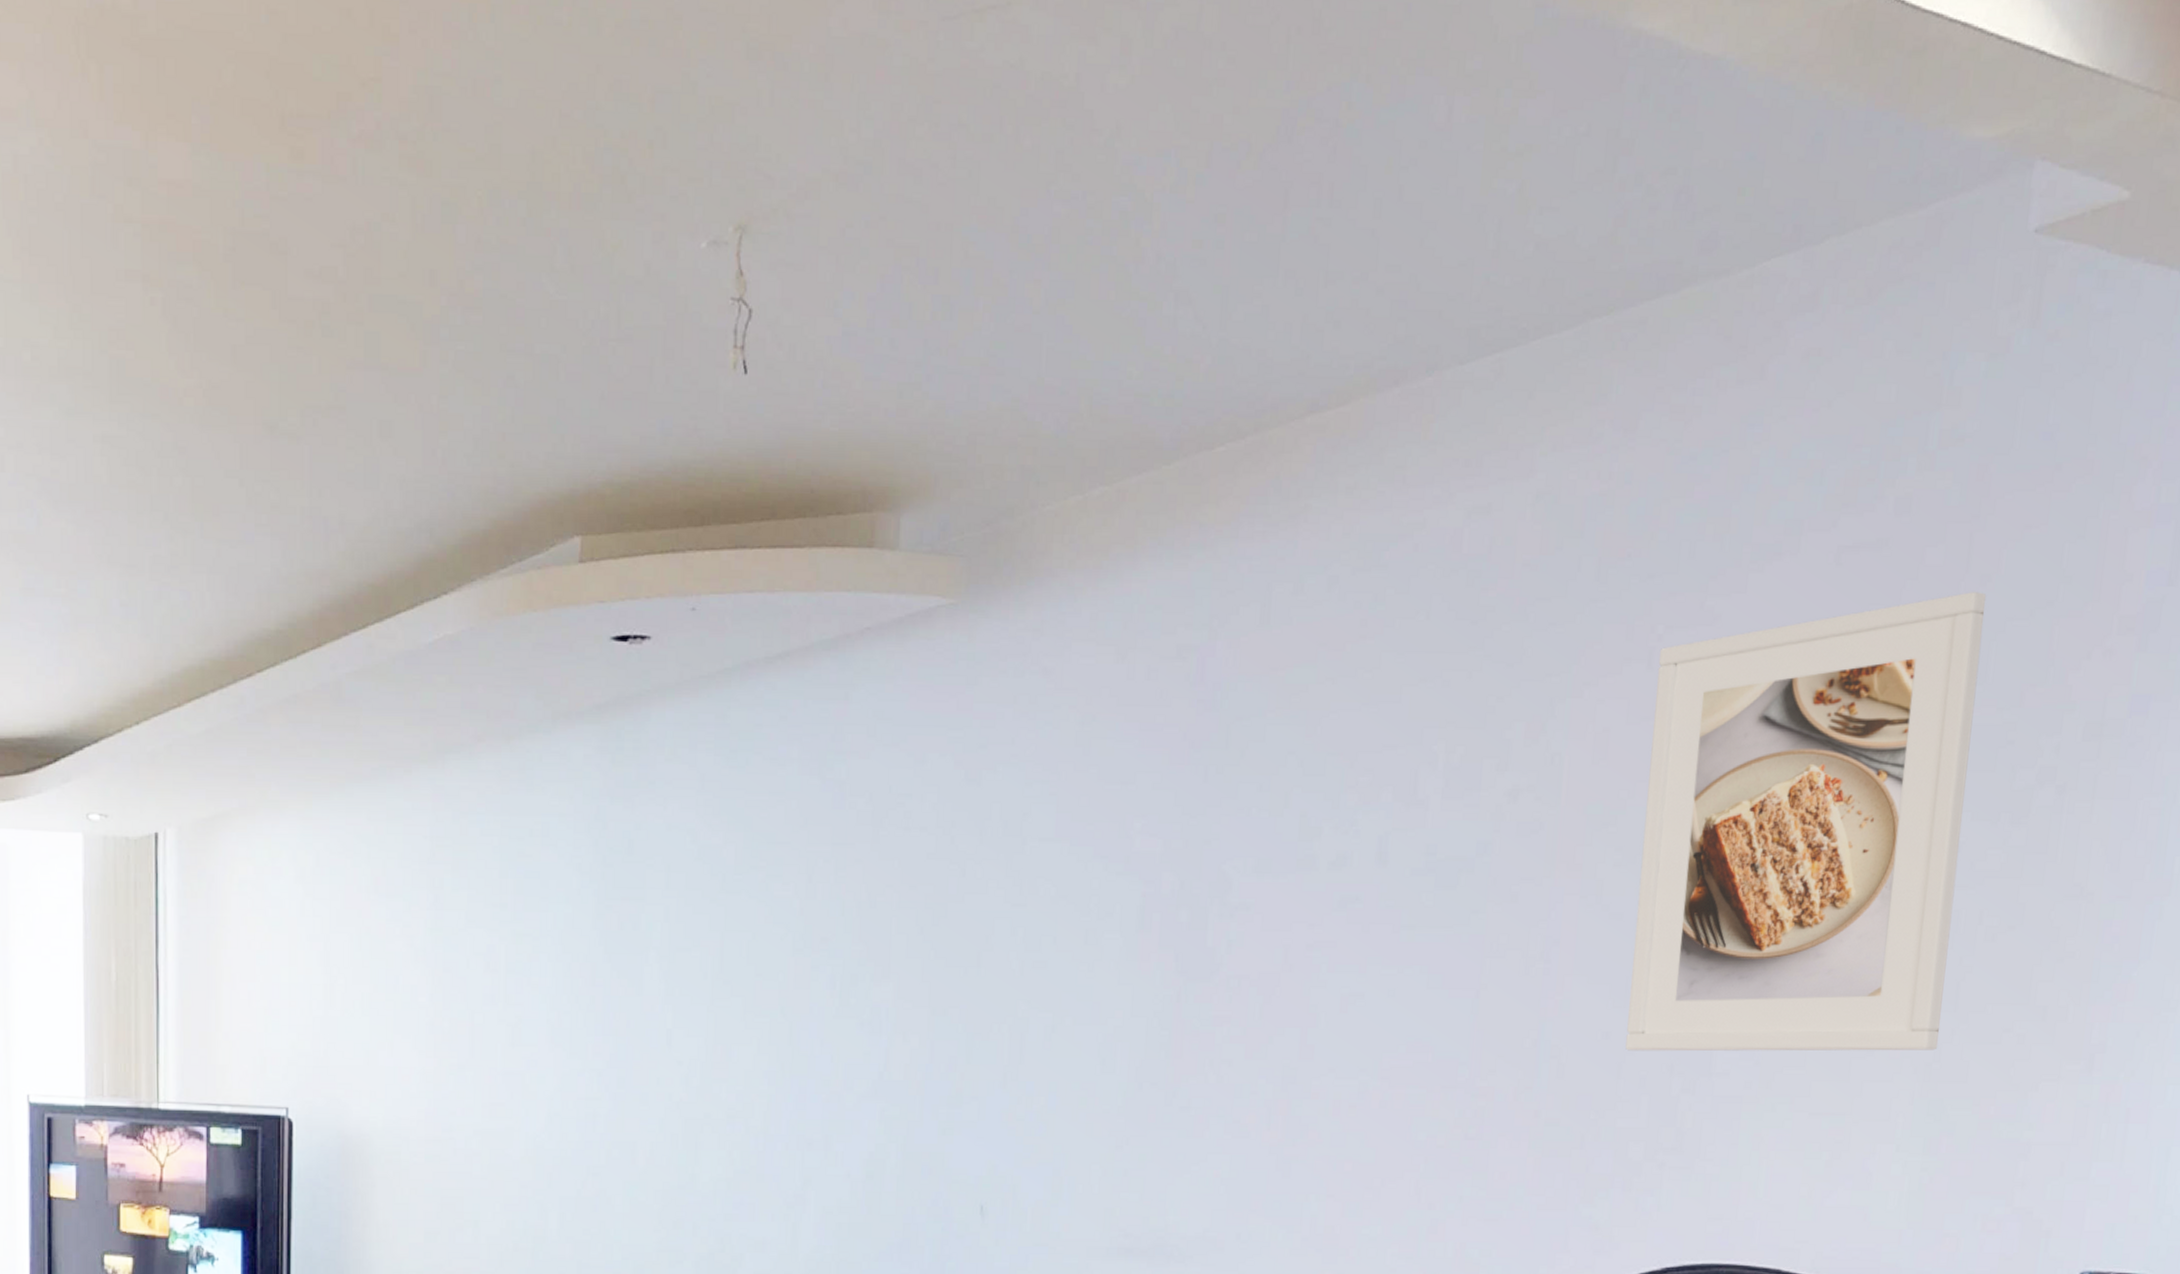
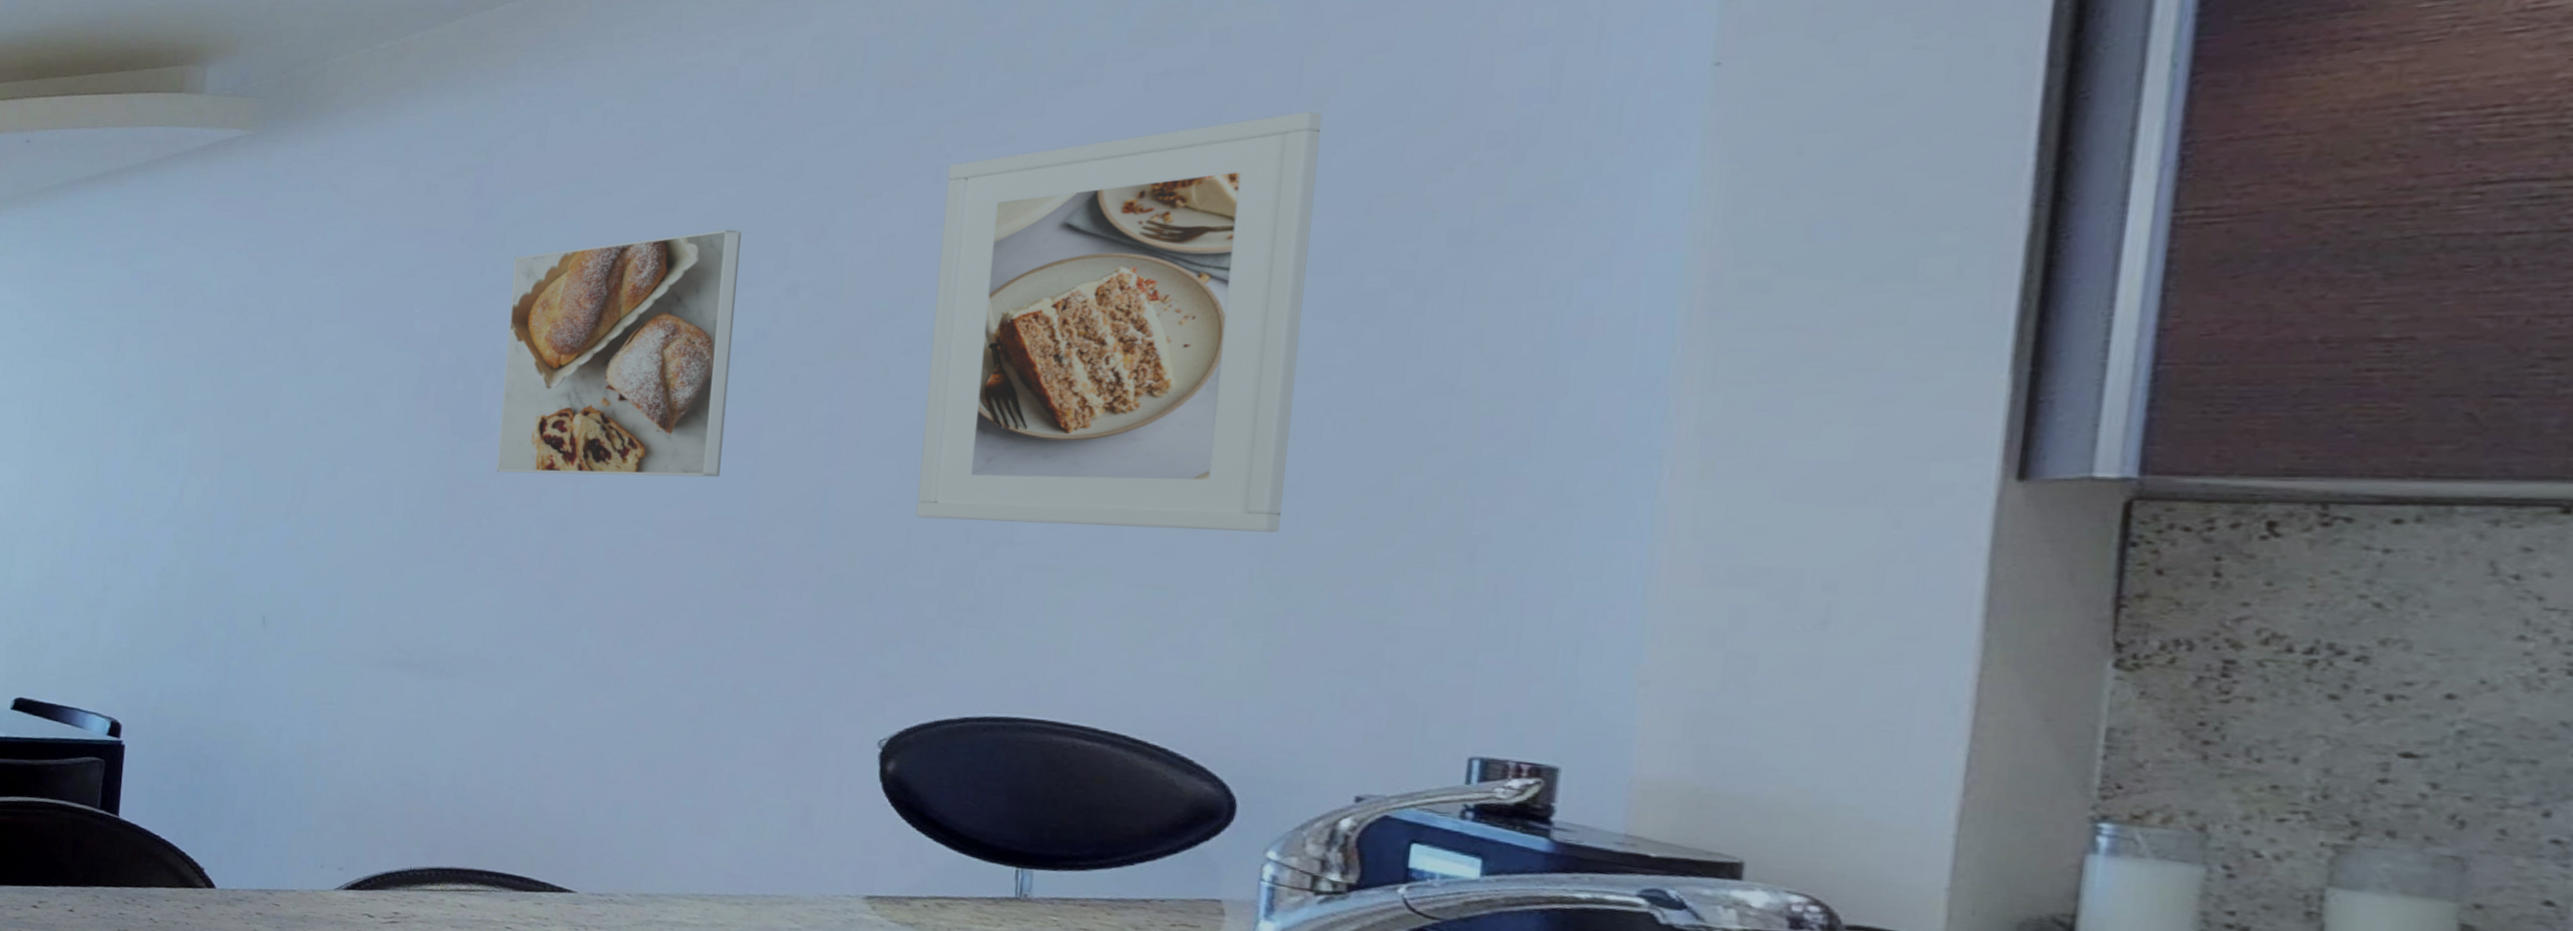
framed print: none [1223,724,1464,1019] -> present [497,230,741,478]

